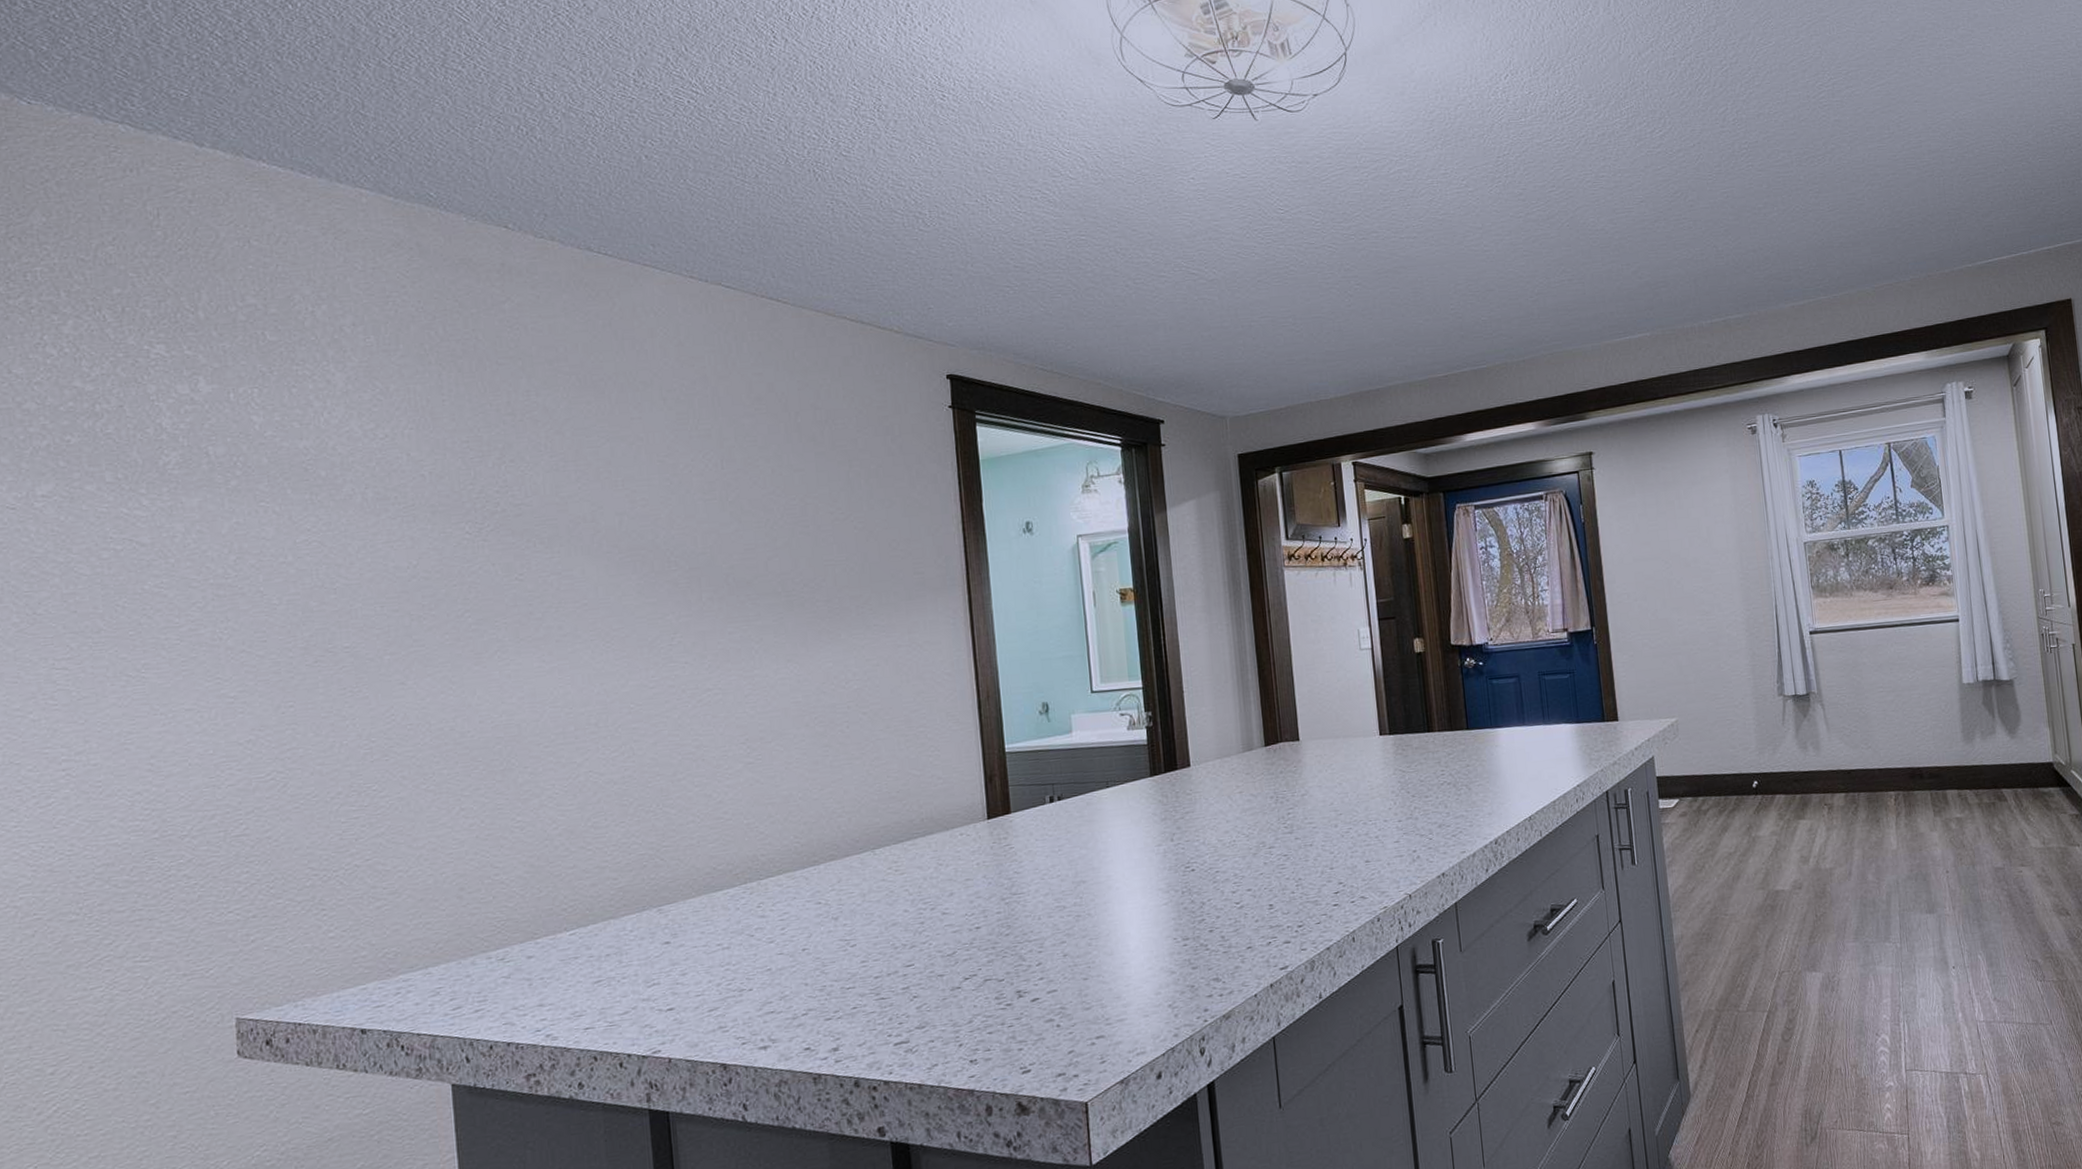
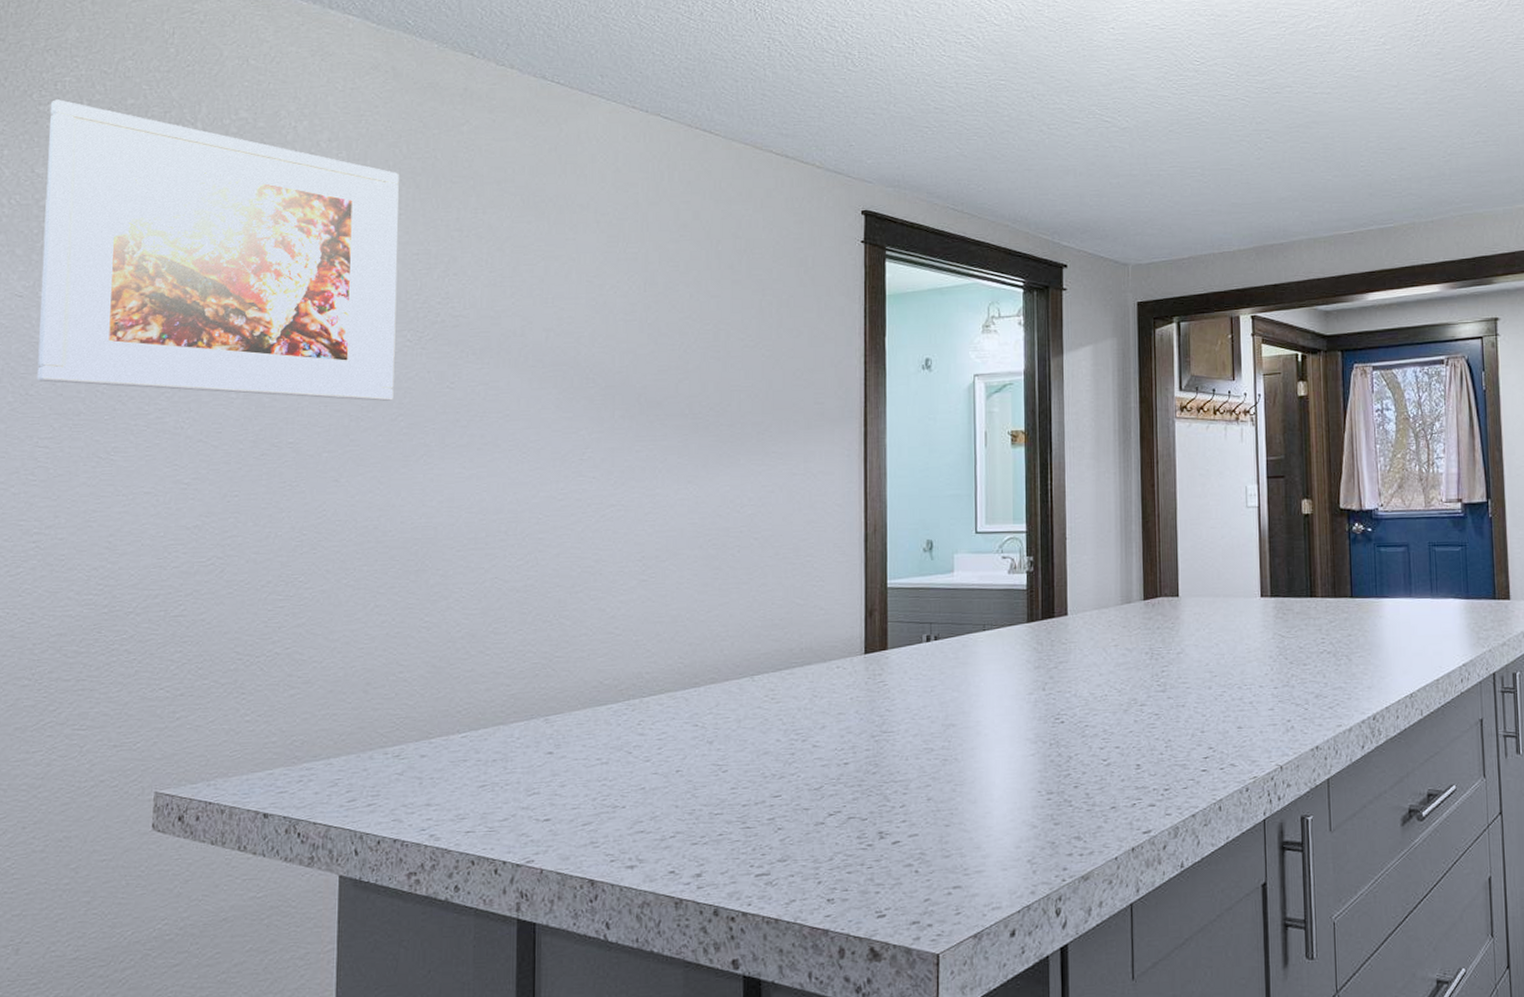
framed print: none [21,292,457,600] -> present [37,99,399,401]

